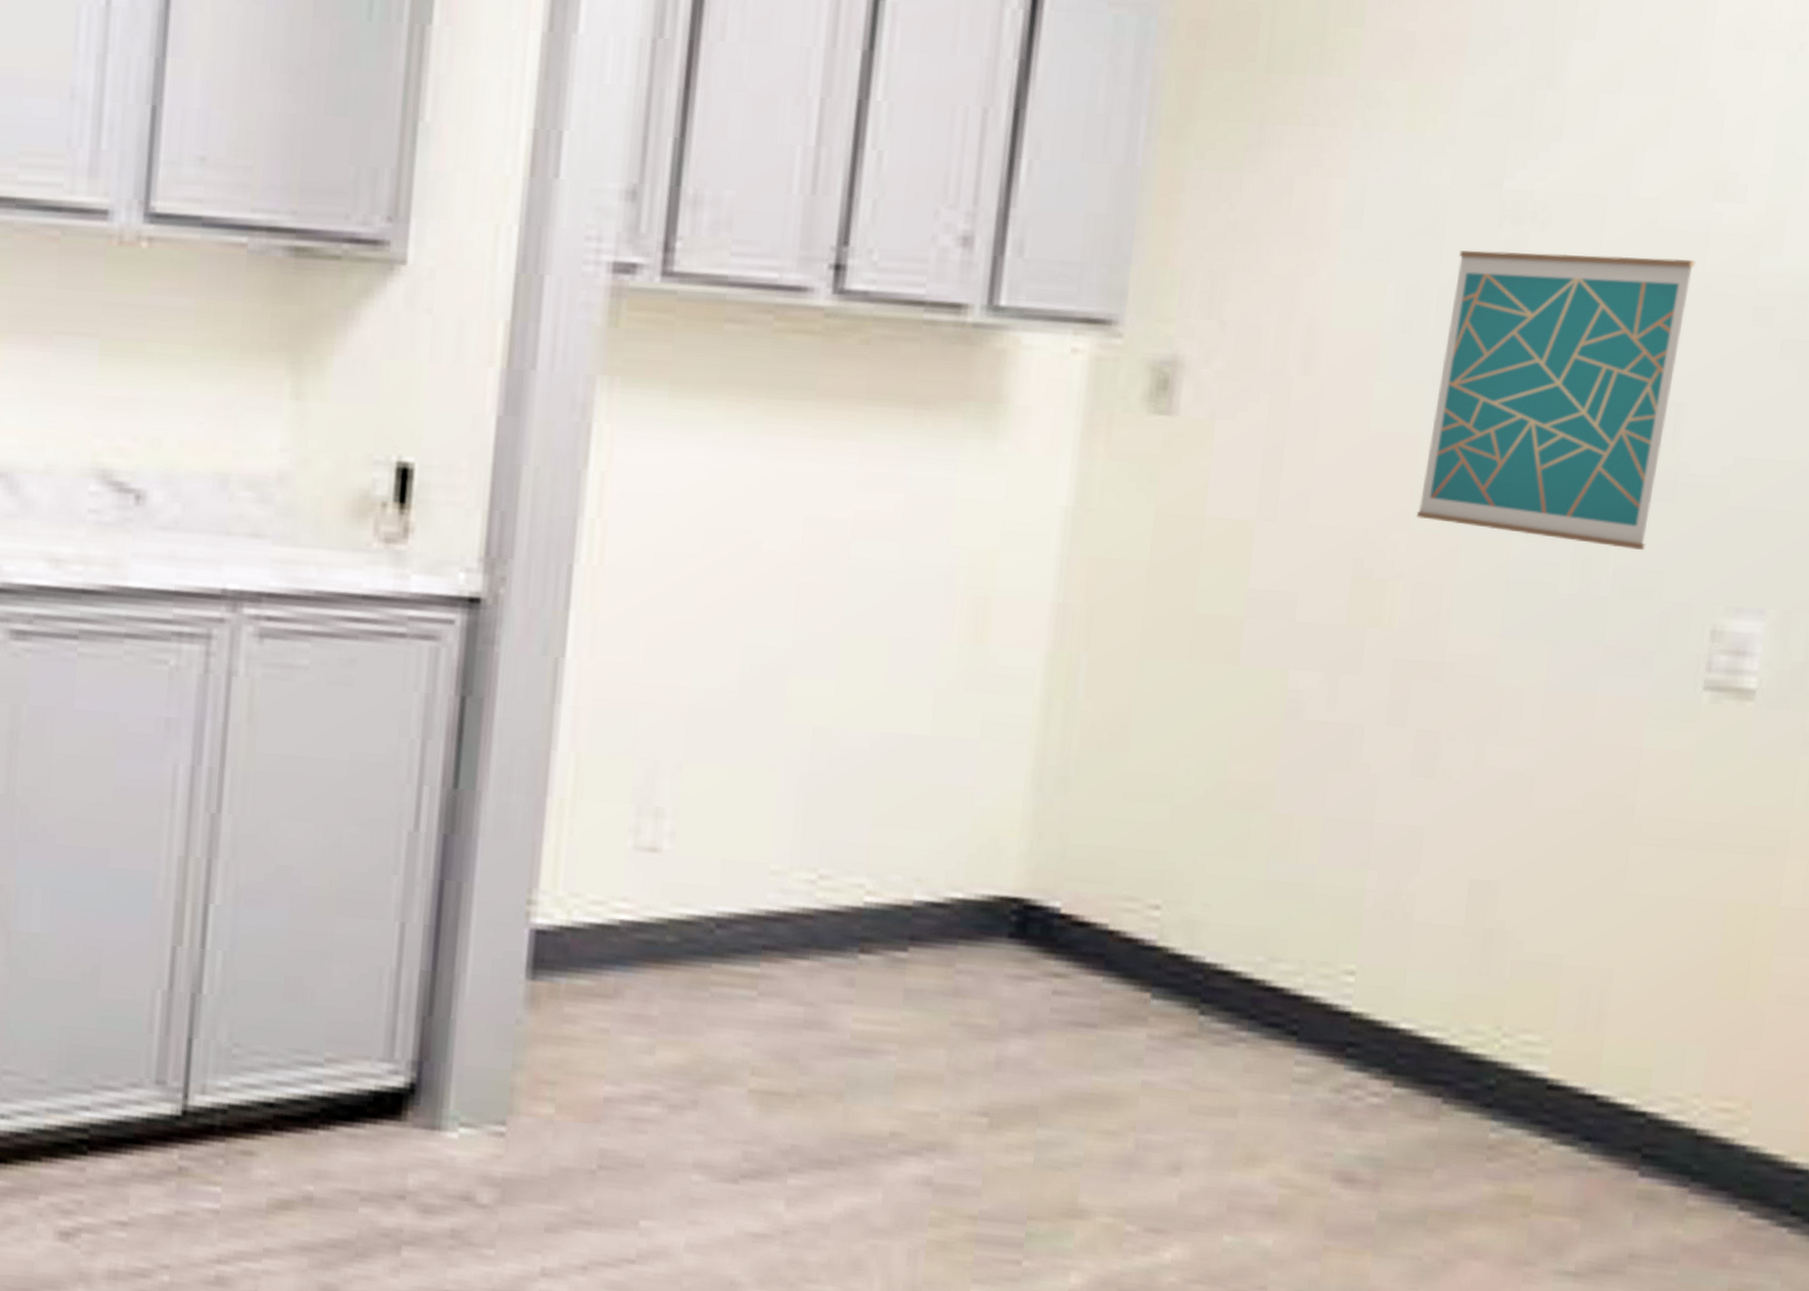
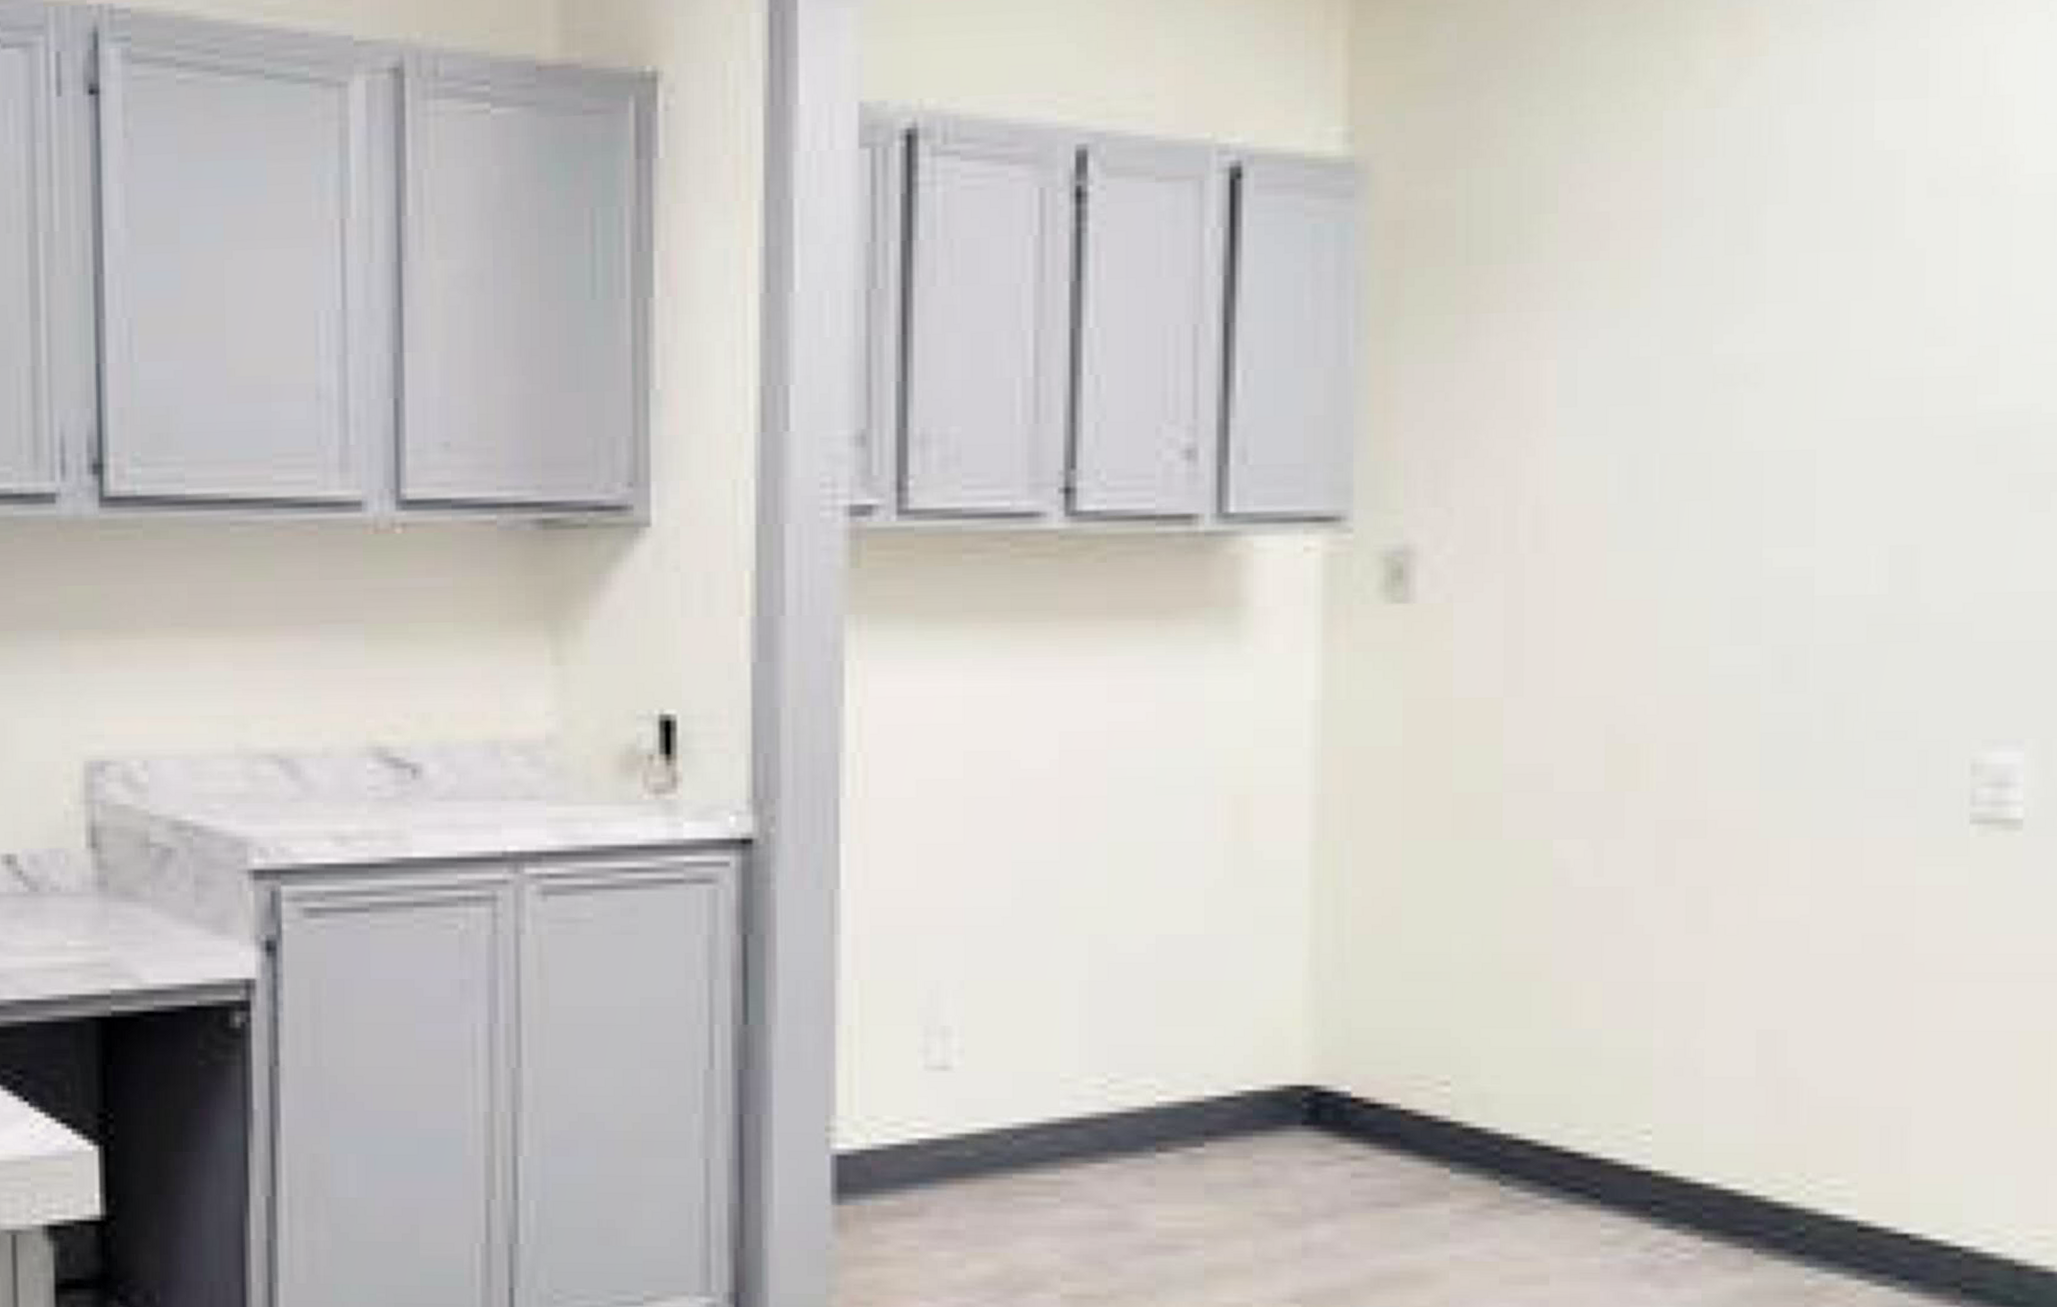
wall art: present [1416,250,1695,550] -> none [1662,405,1913,692]

